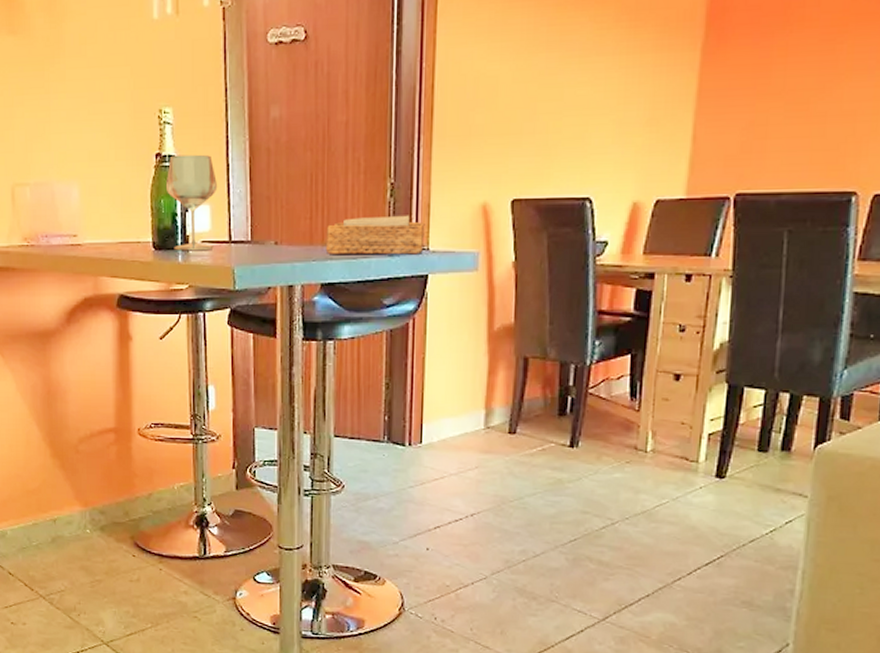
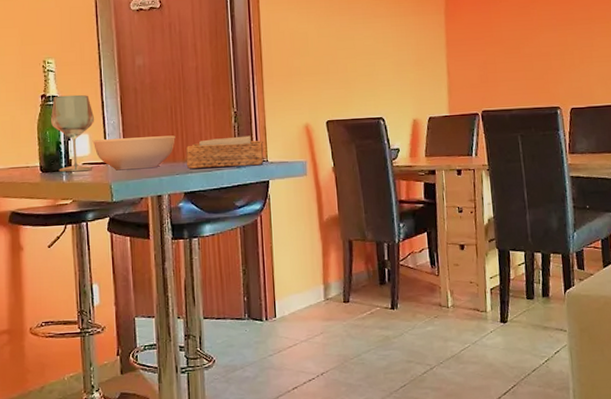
bowl: none [214,211,314,252] -> present [92,135,175,171]

